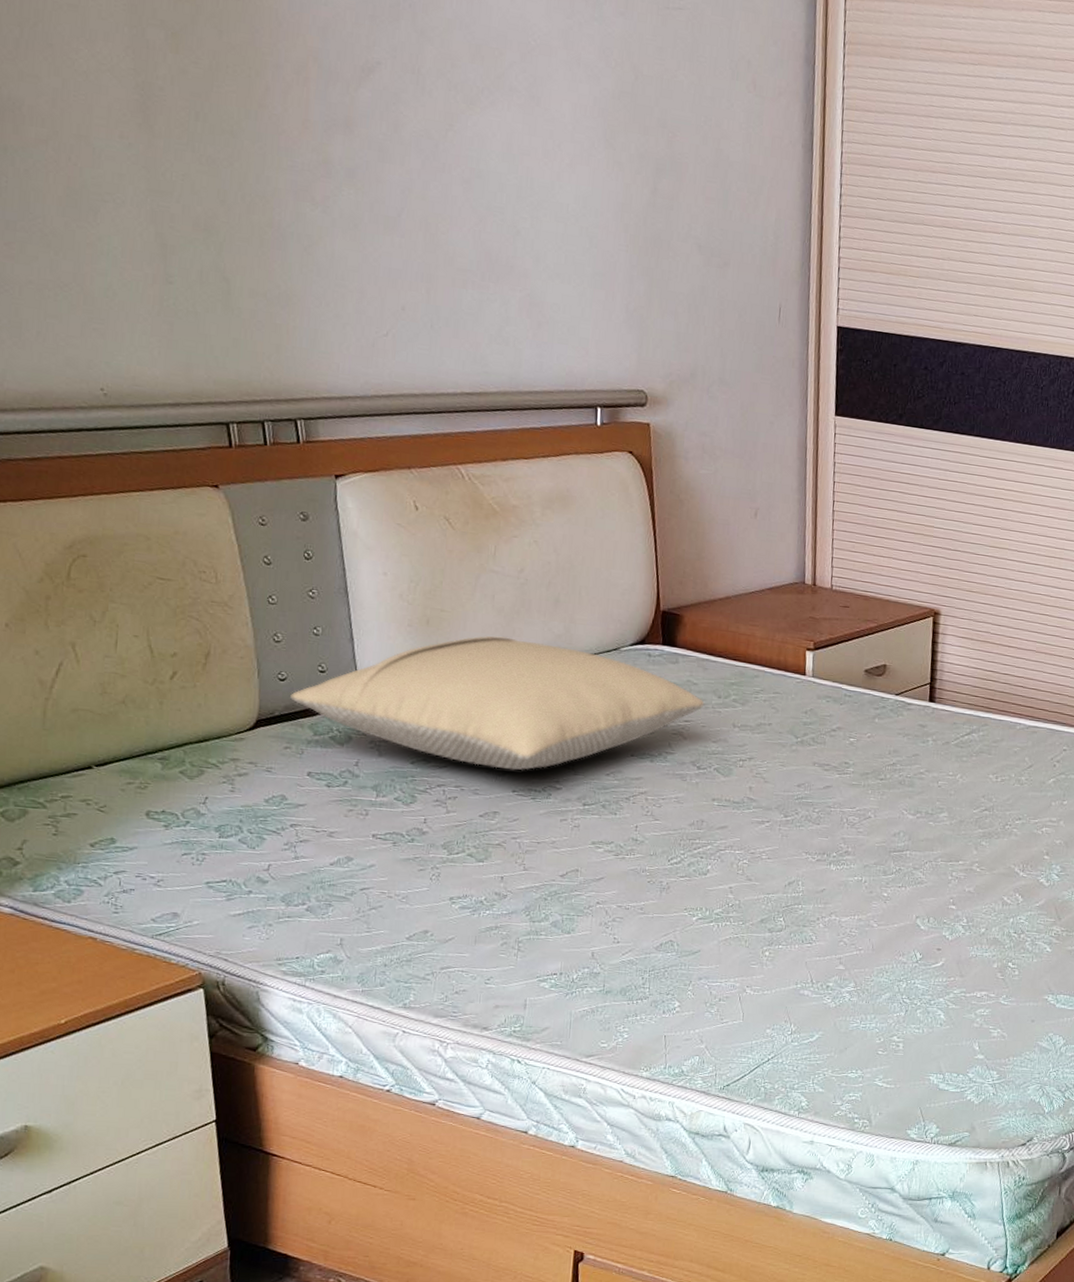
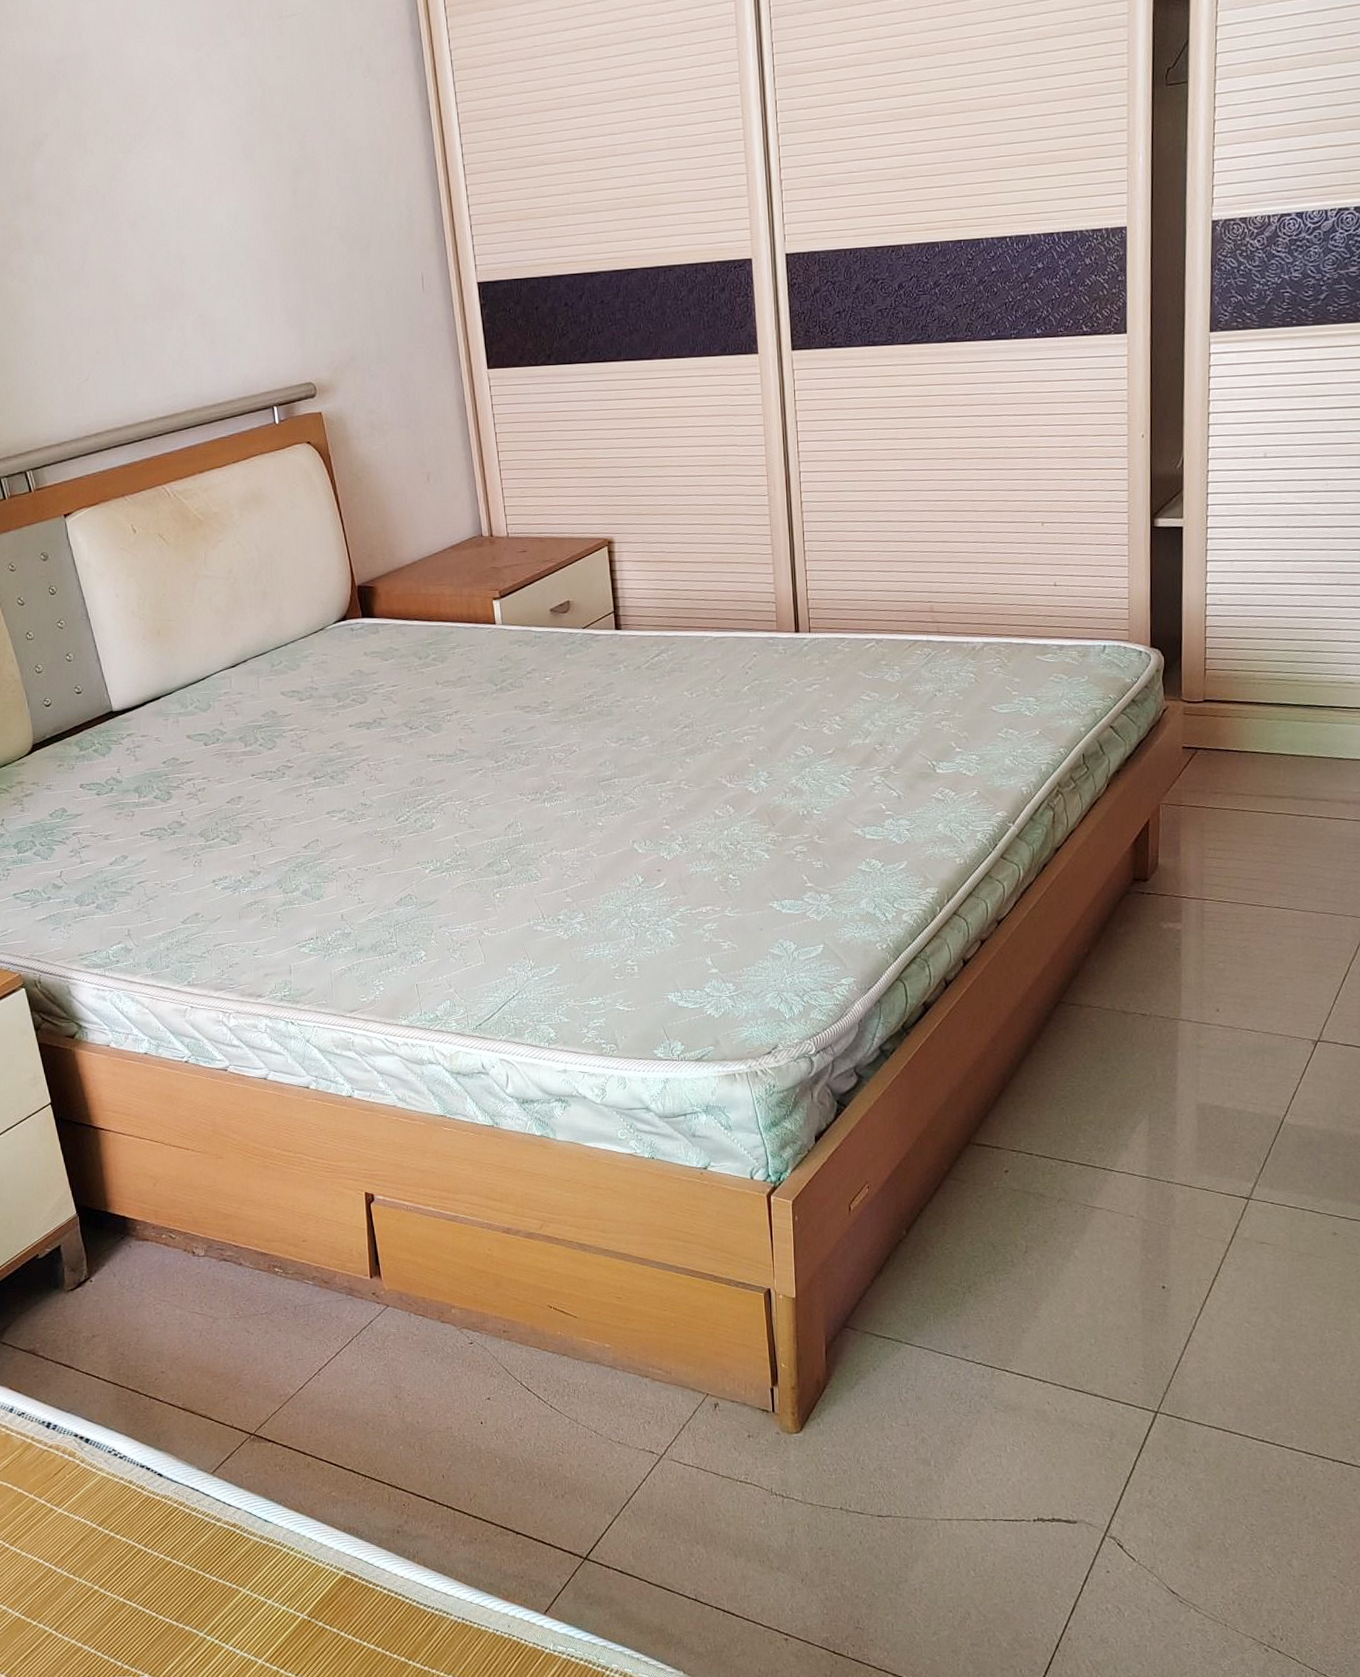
pillow: present [290,635,705,771] -> none [56,634,408,757]

